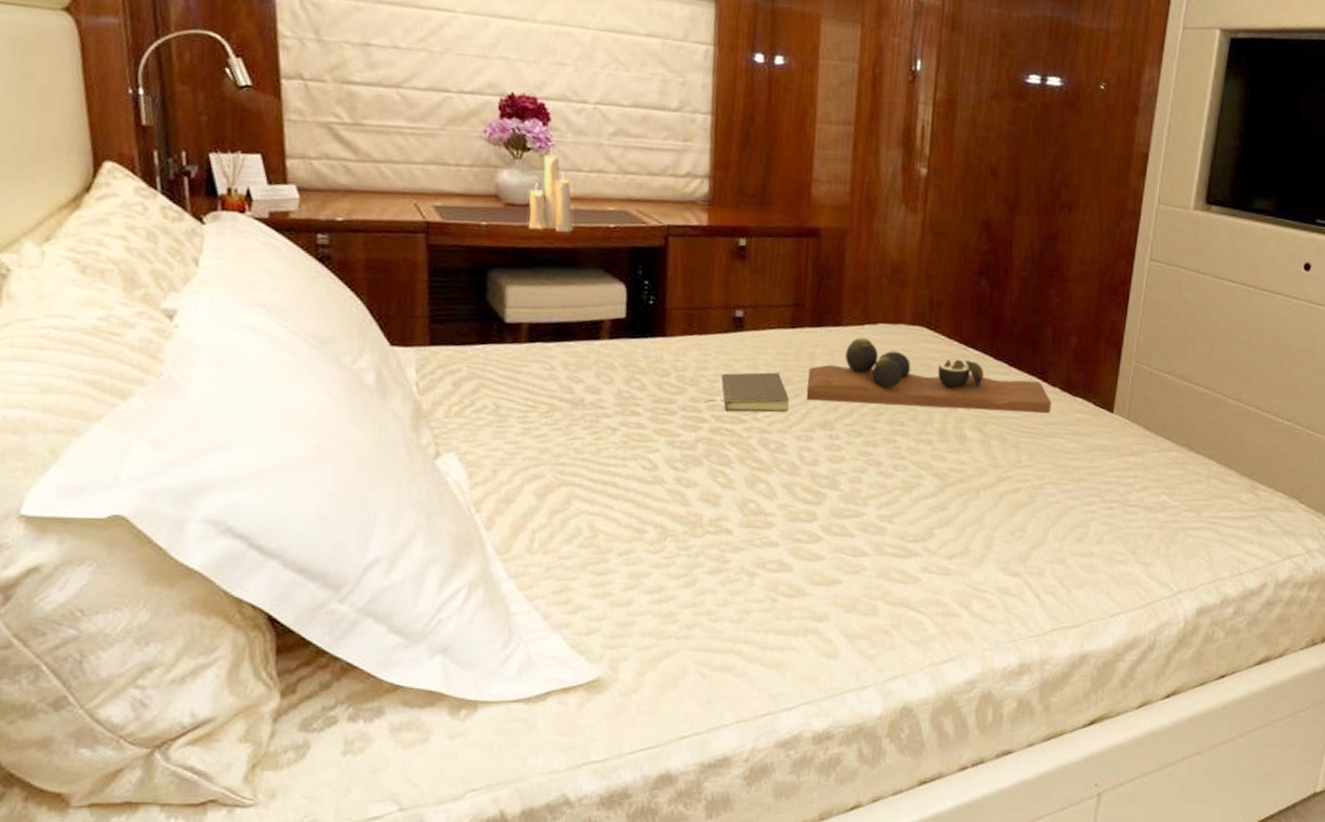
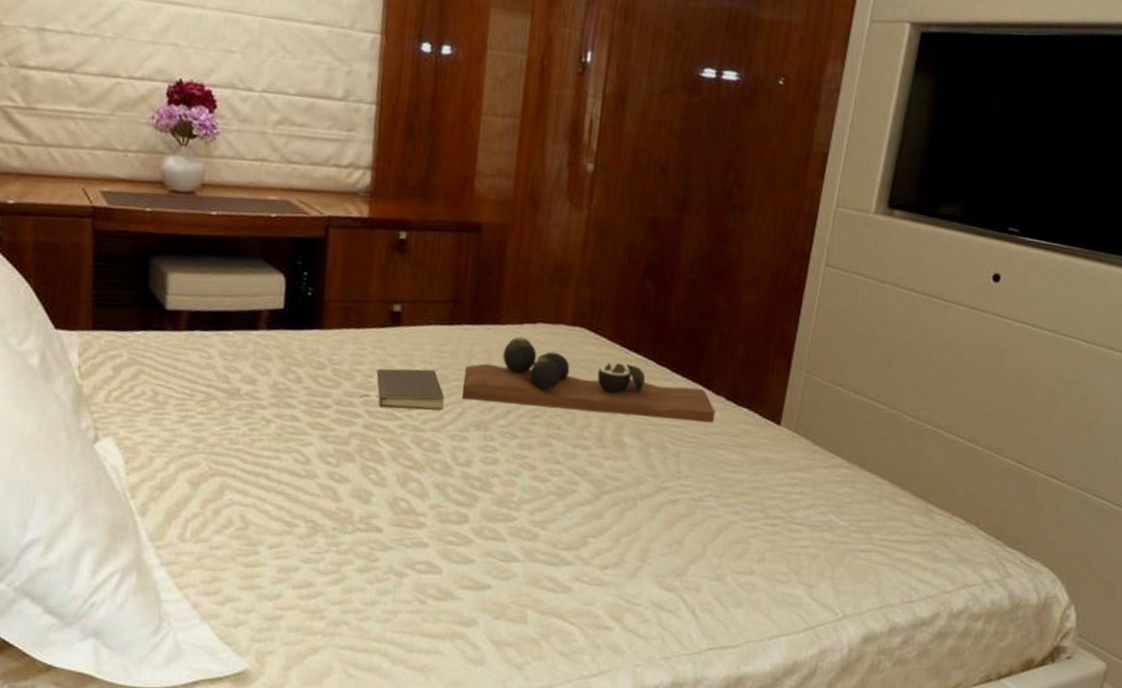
candle: present [528,145,574,232] -> none [191,133,236,221]

